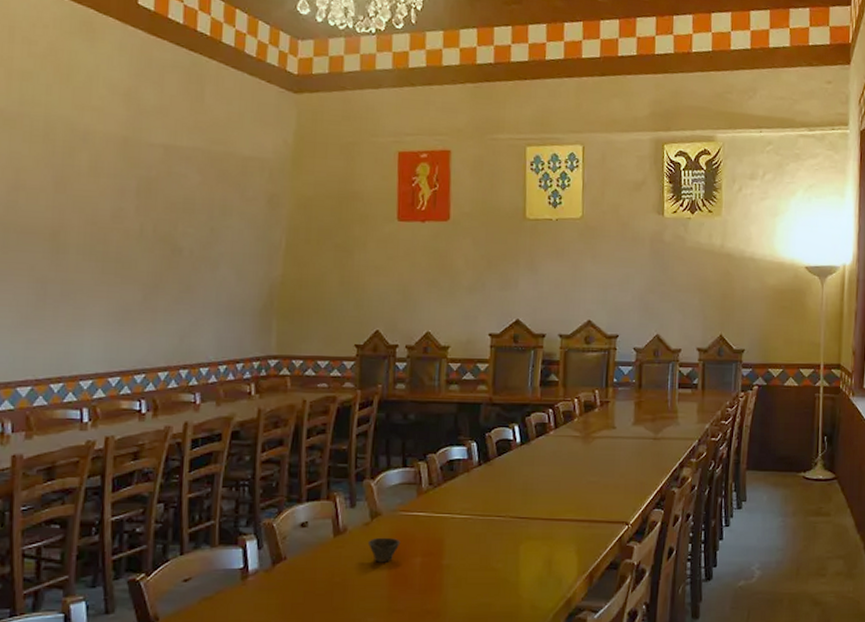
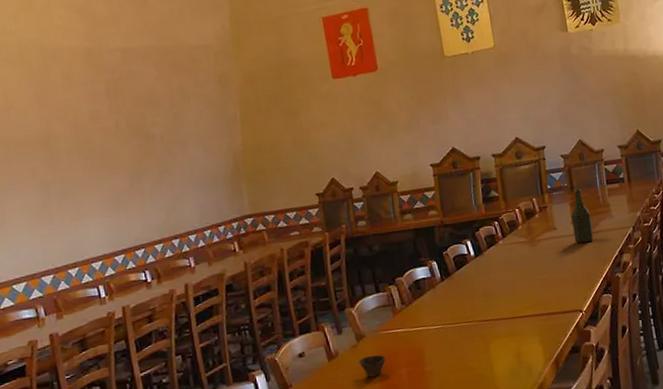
bottle: none [633,388,656,449] -> present [571,189,594,244]

